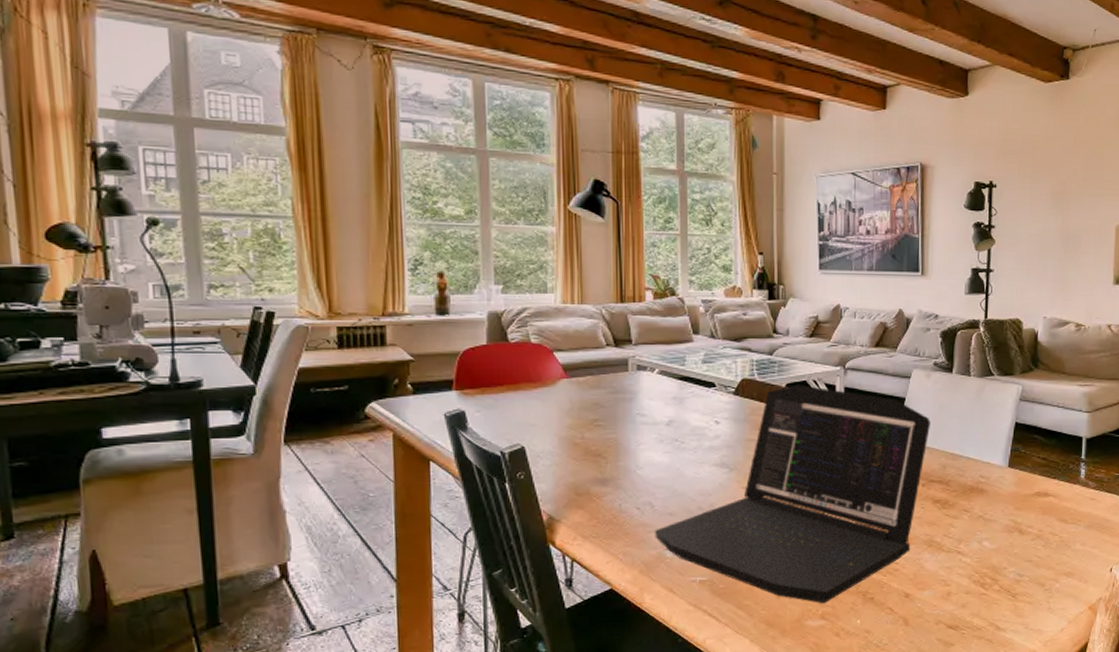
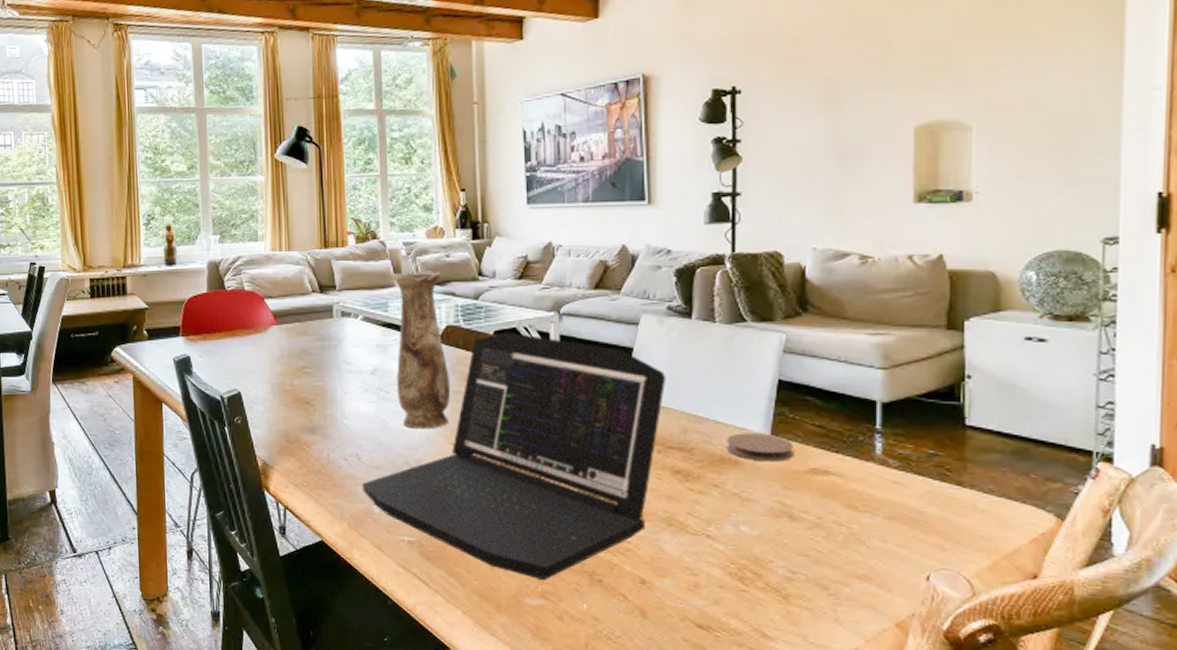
vase: none [689,327,745,476] -> present [391,270,451,429]
coaster: none [975,466,1024,489] -> present [726,433,794,462]

